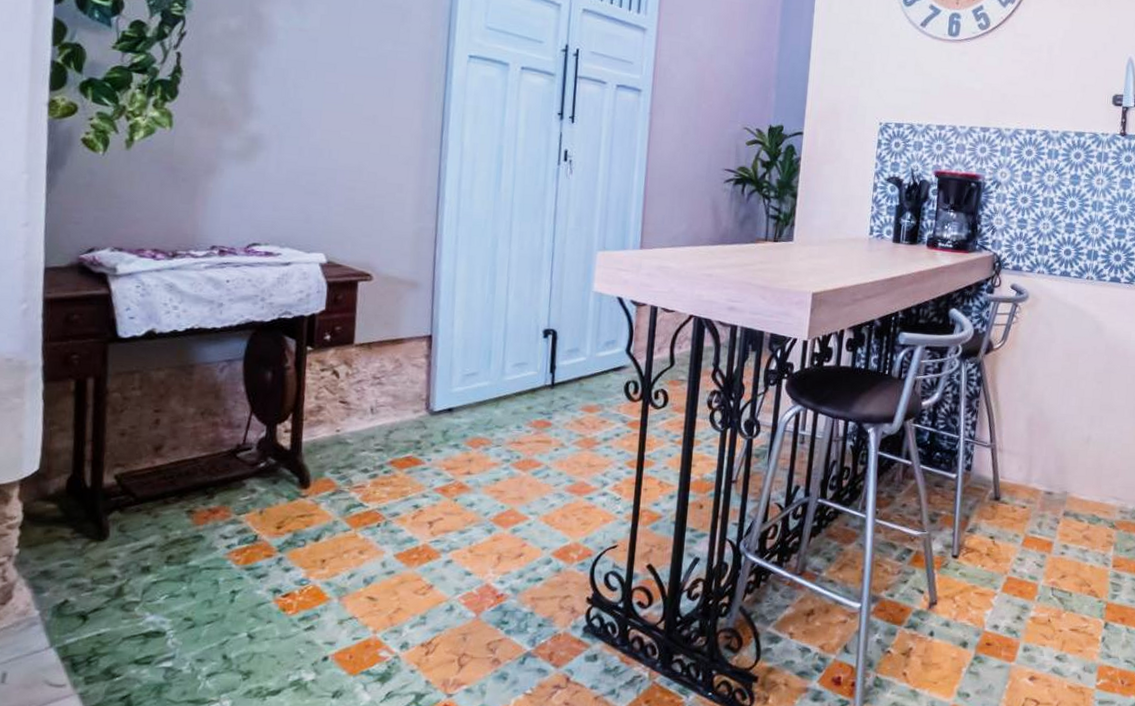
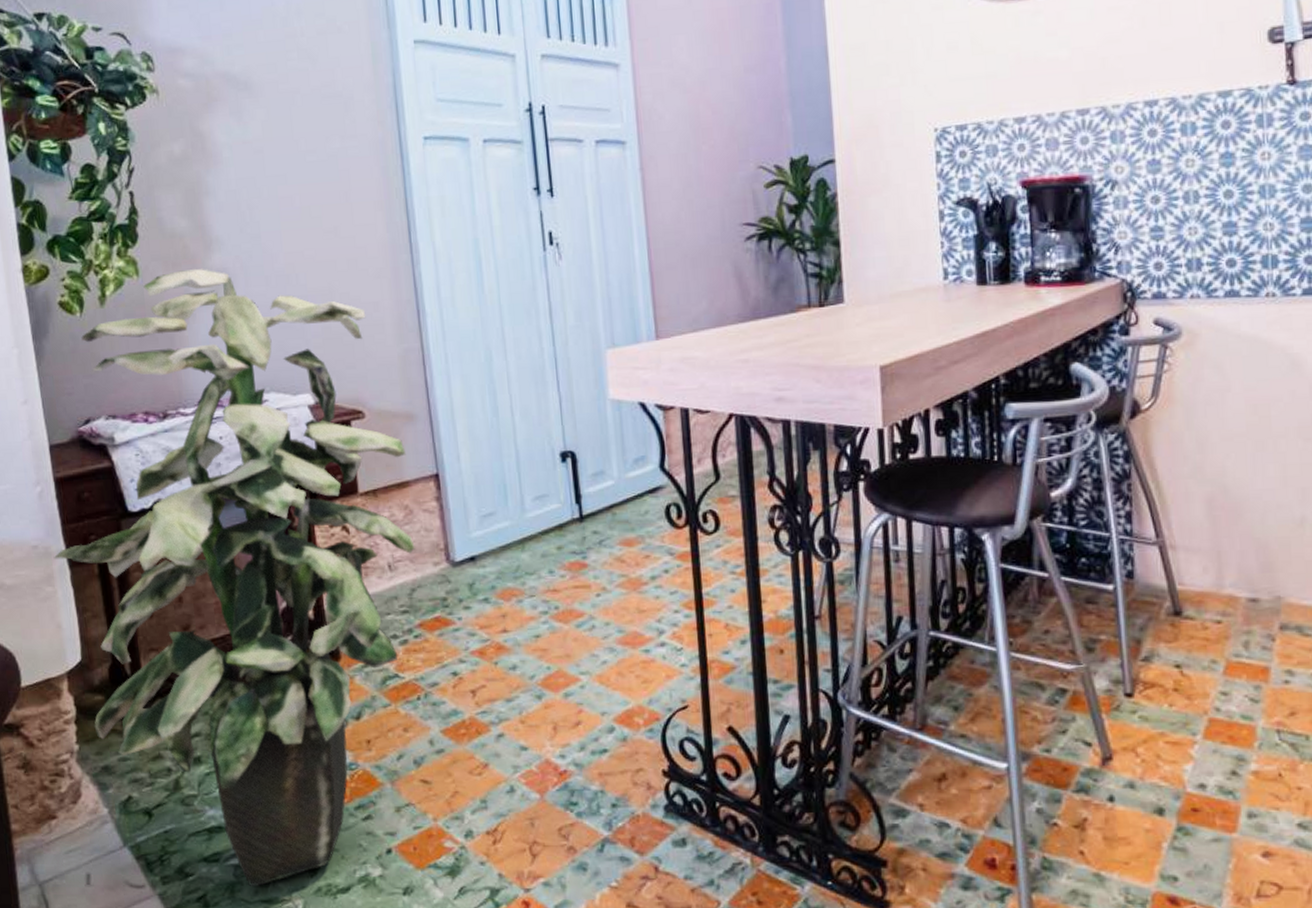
indoor plant: none [27,129,405,688] -> present [53,269,415,886]

